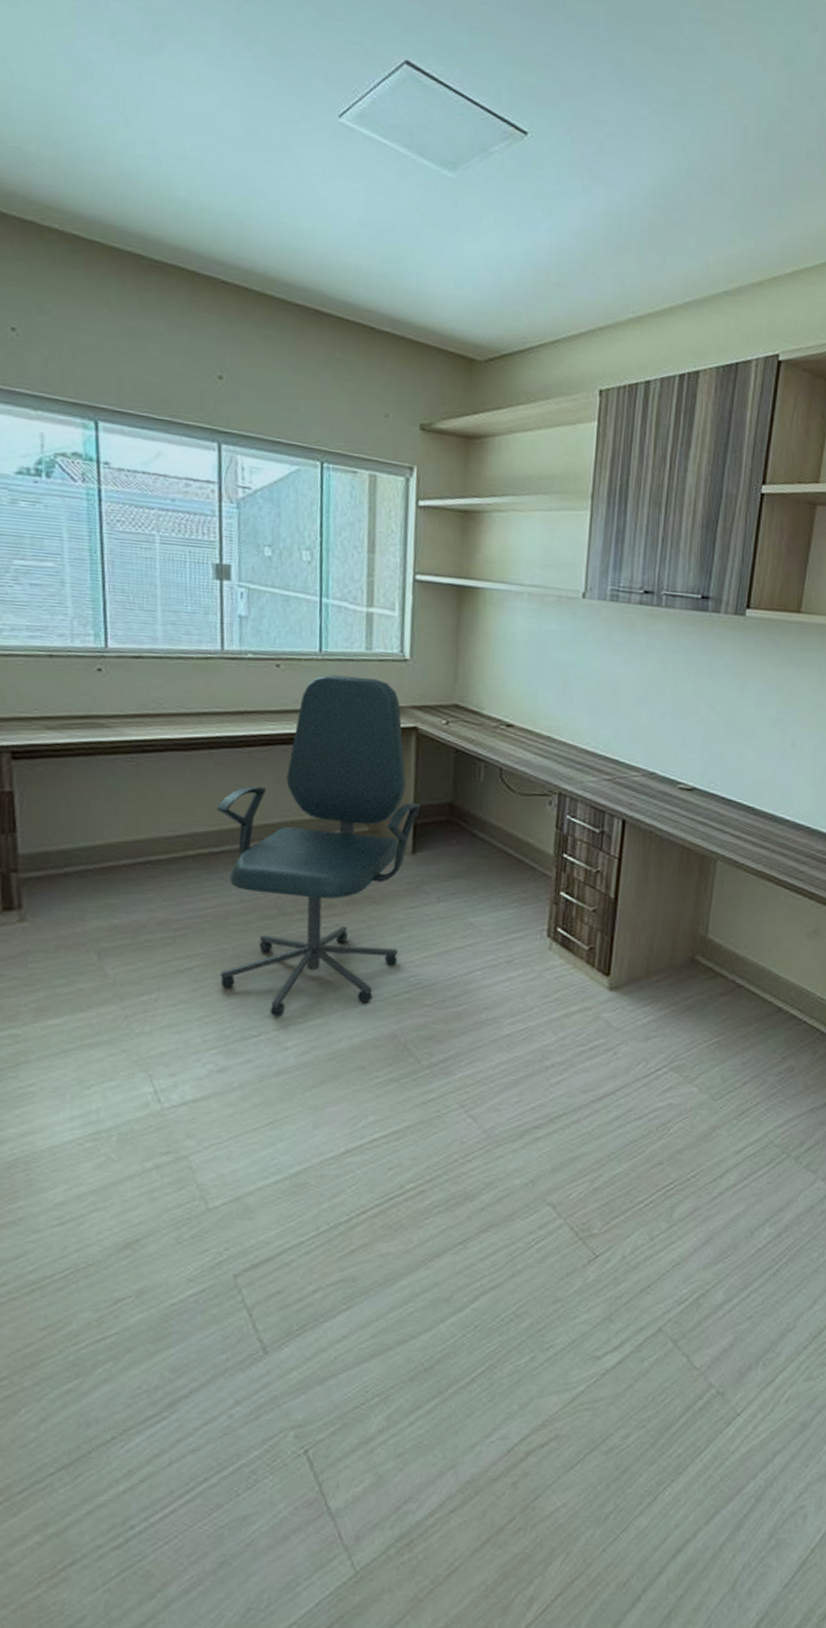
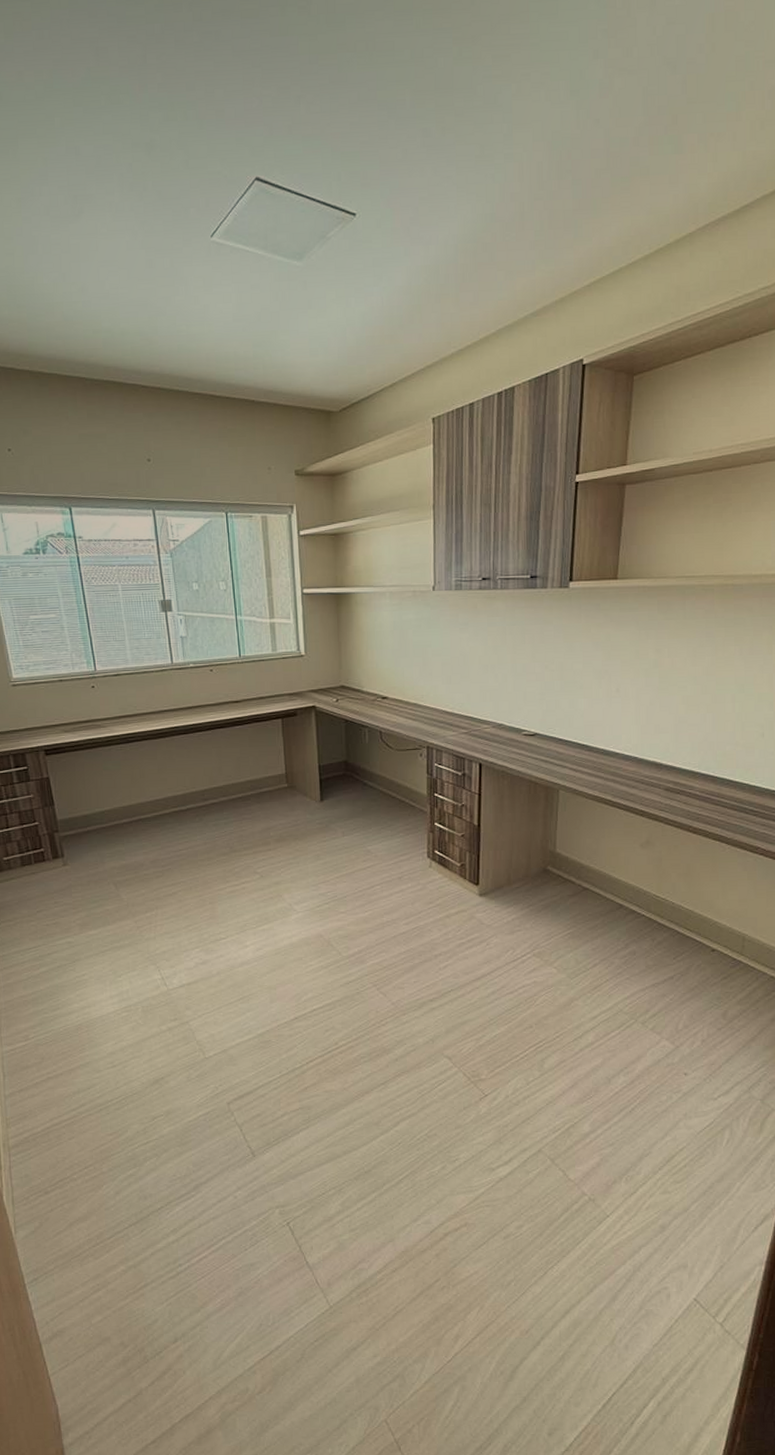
office chair: present [217,674,421,1017] -> none [181,672,323,924]

